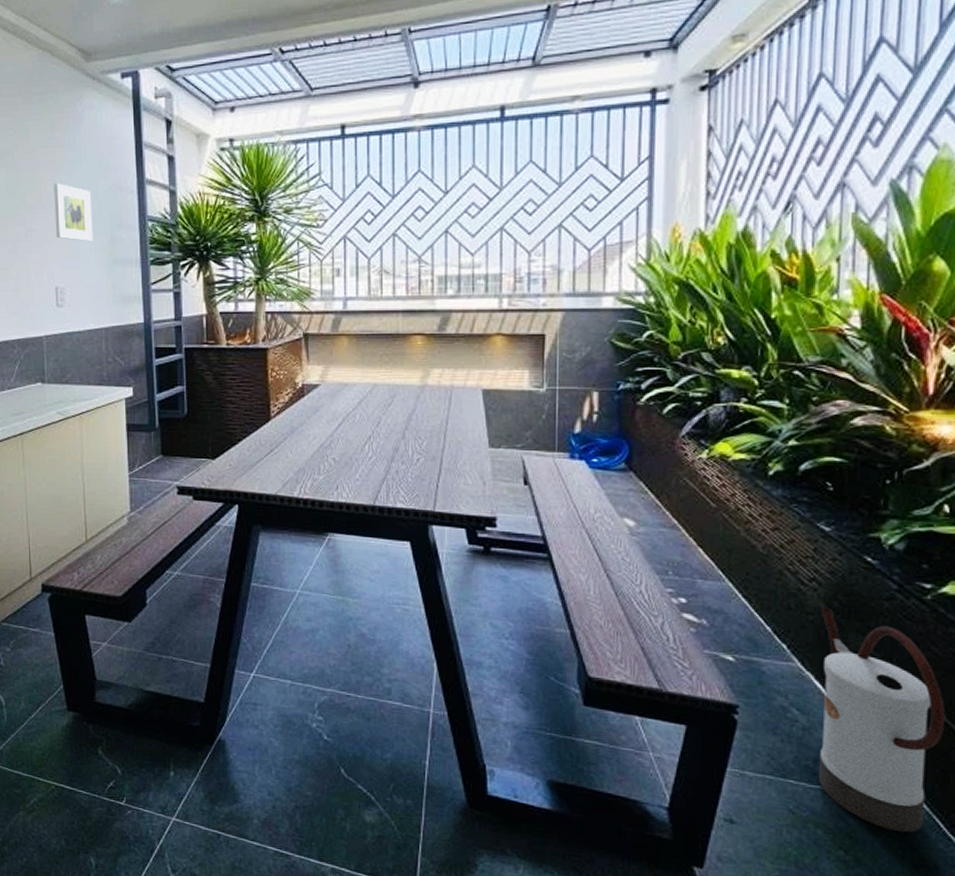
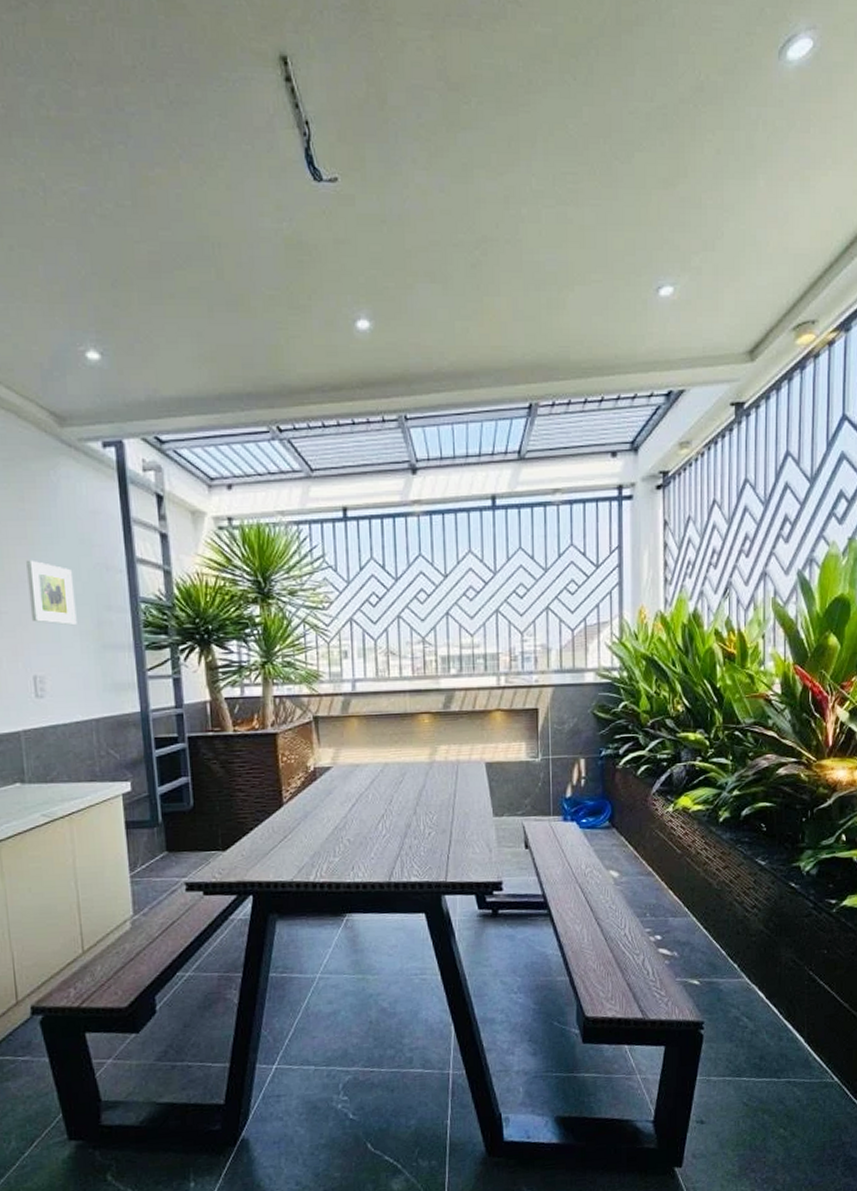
watering can: present [818,607,946,833] -> none [761,929,849,1105]

